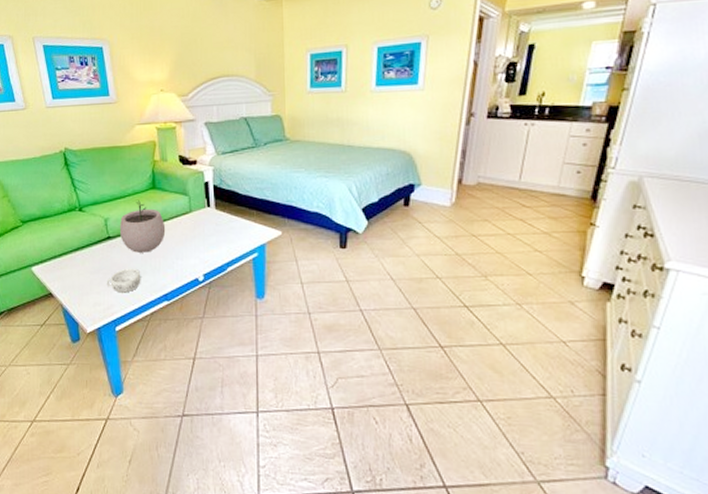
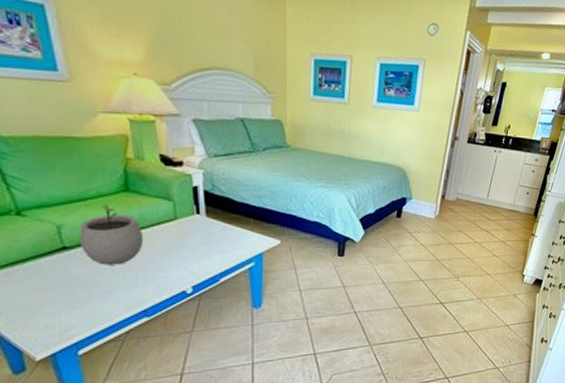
decorative bowl: present [106,268,141,293] -> none [62,283,112,312]

